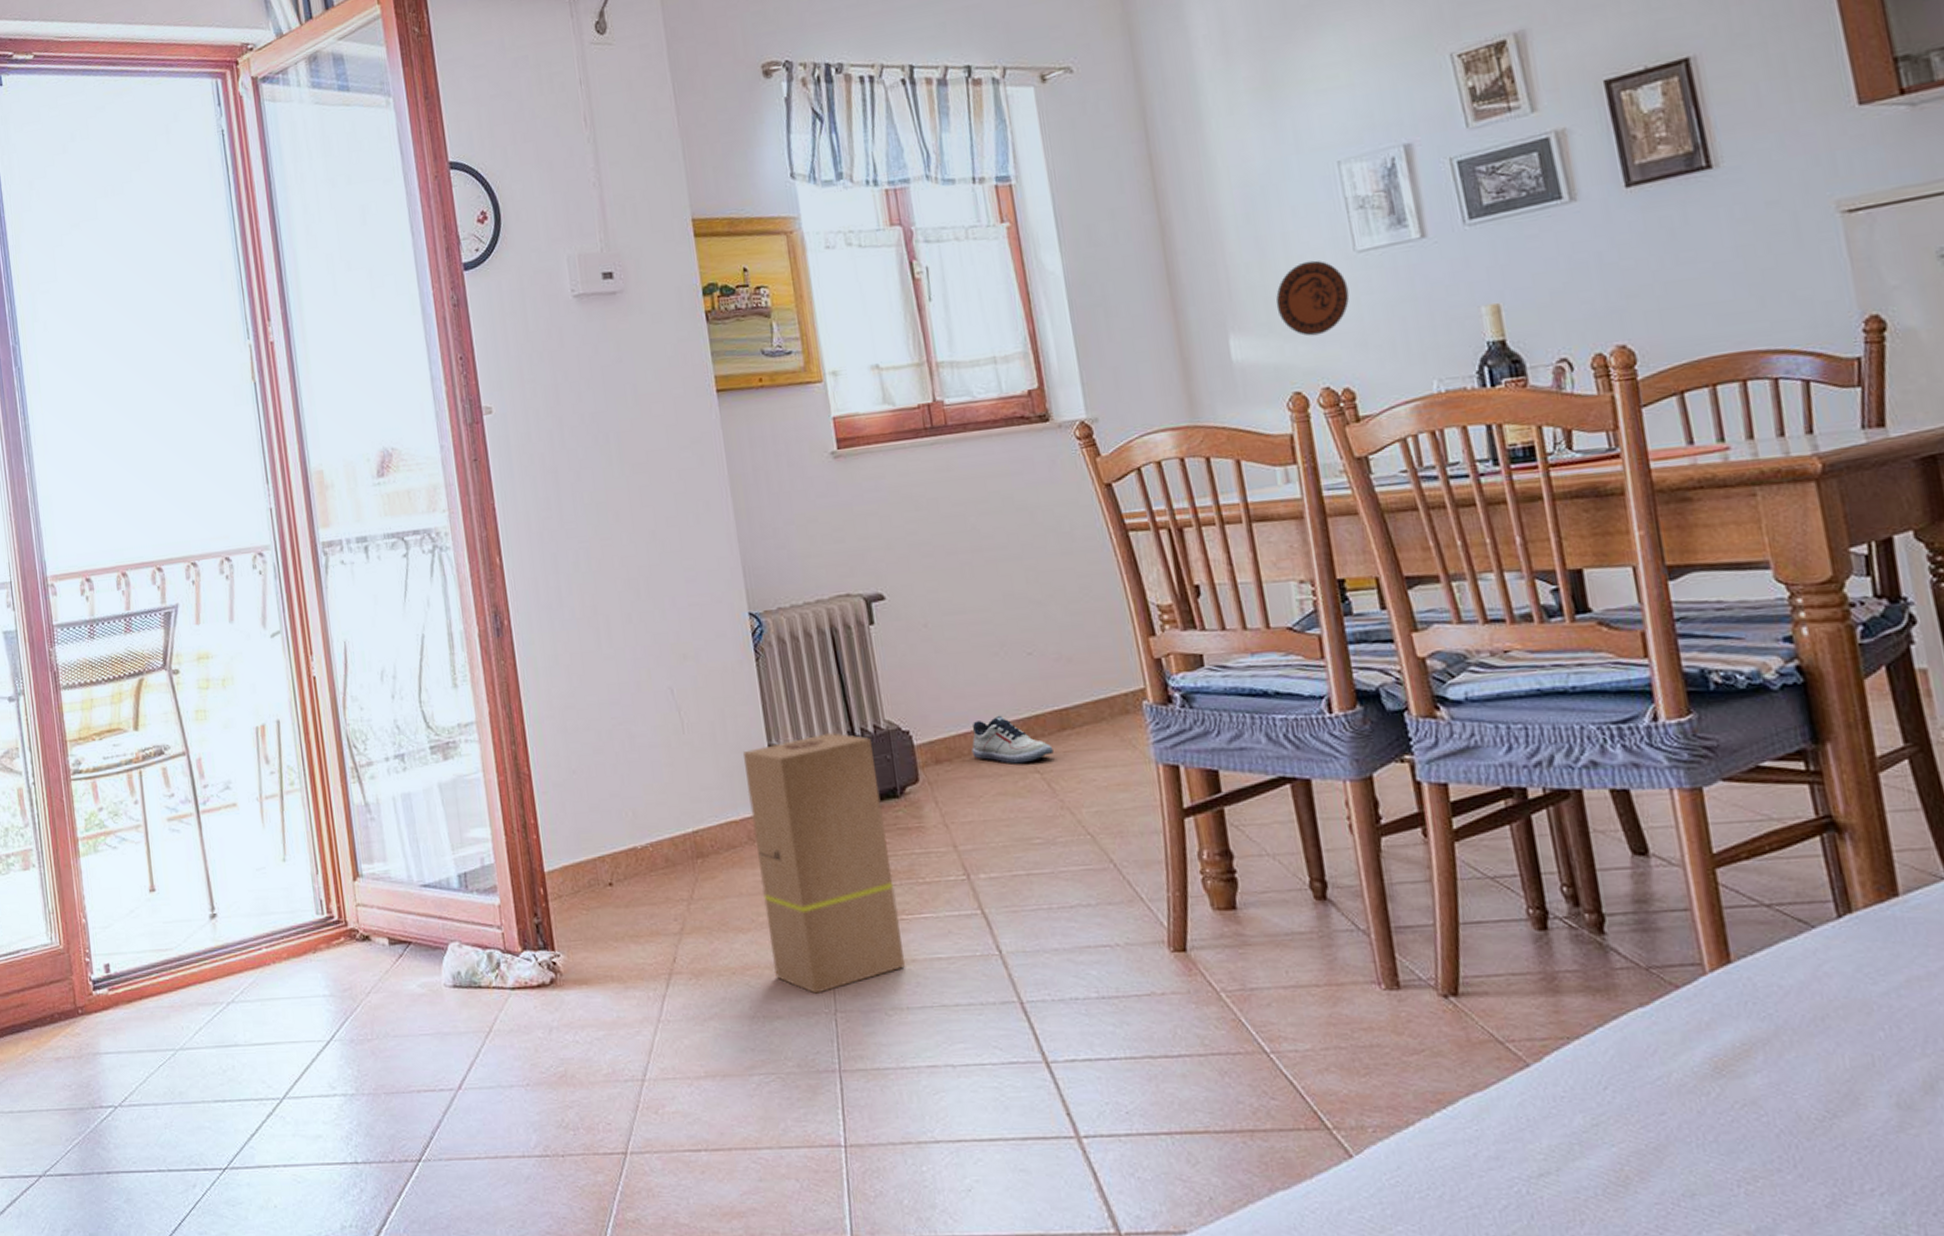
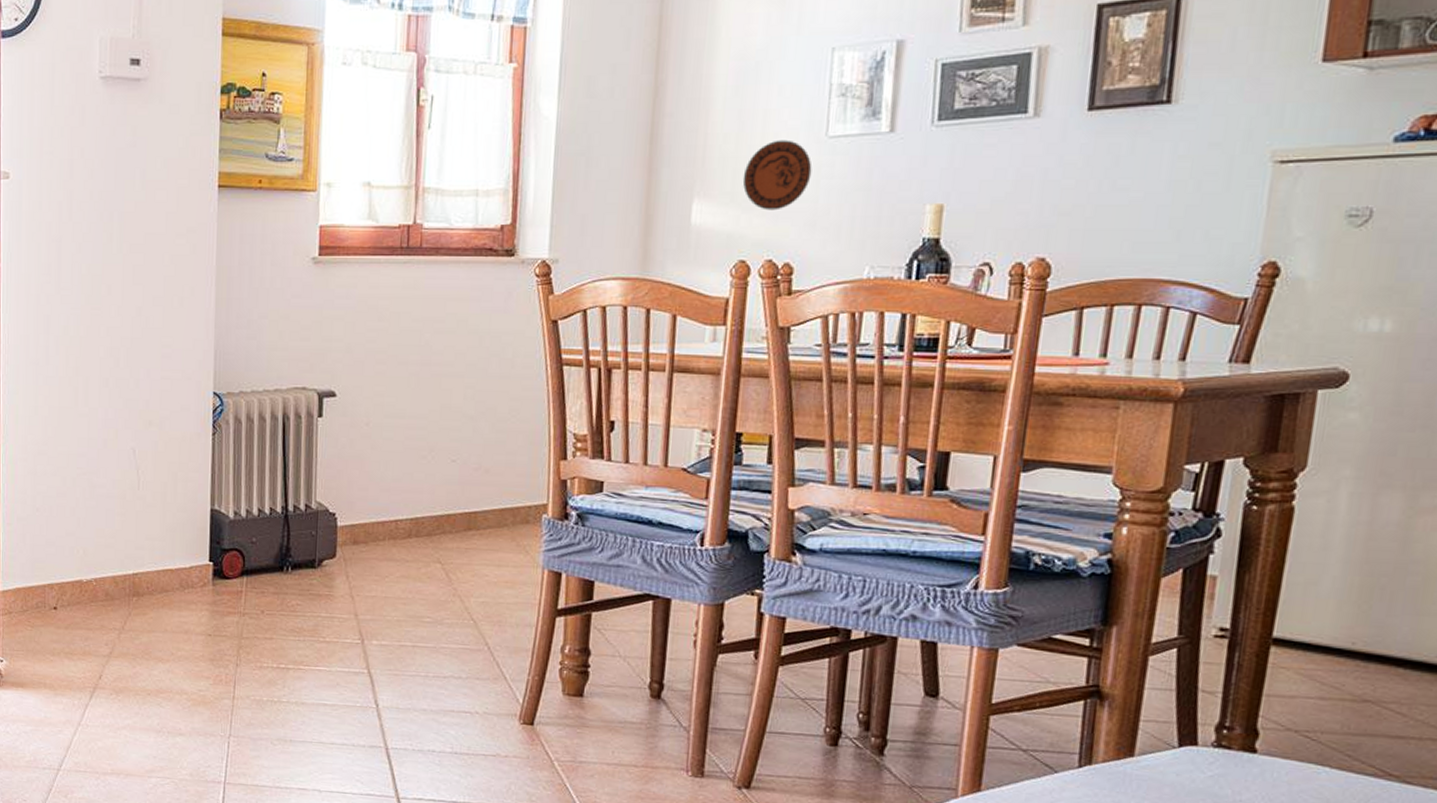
cardboard box: present [743,733,906,994] -> none [183,505,301,720]
shoe: present [971,715,1054,764] -> none [386,510,457,554]

